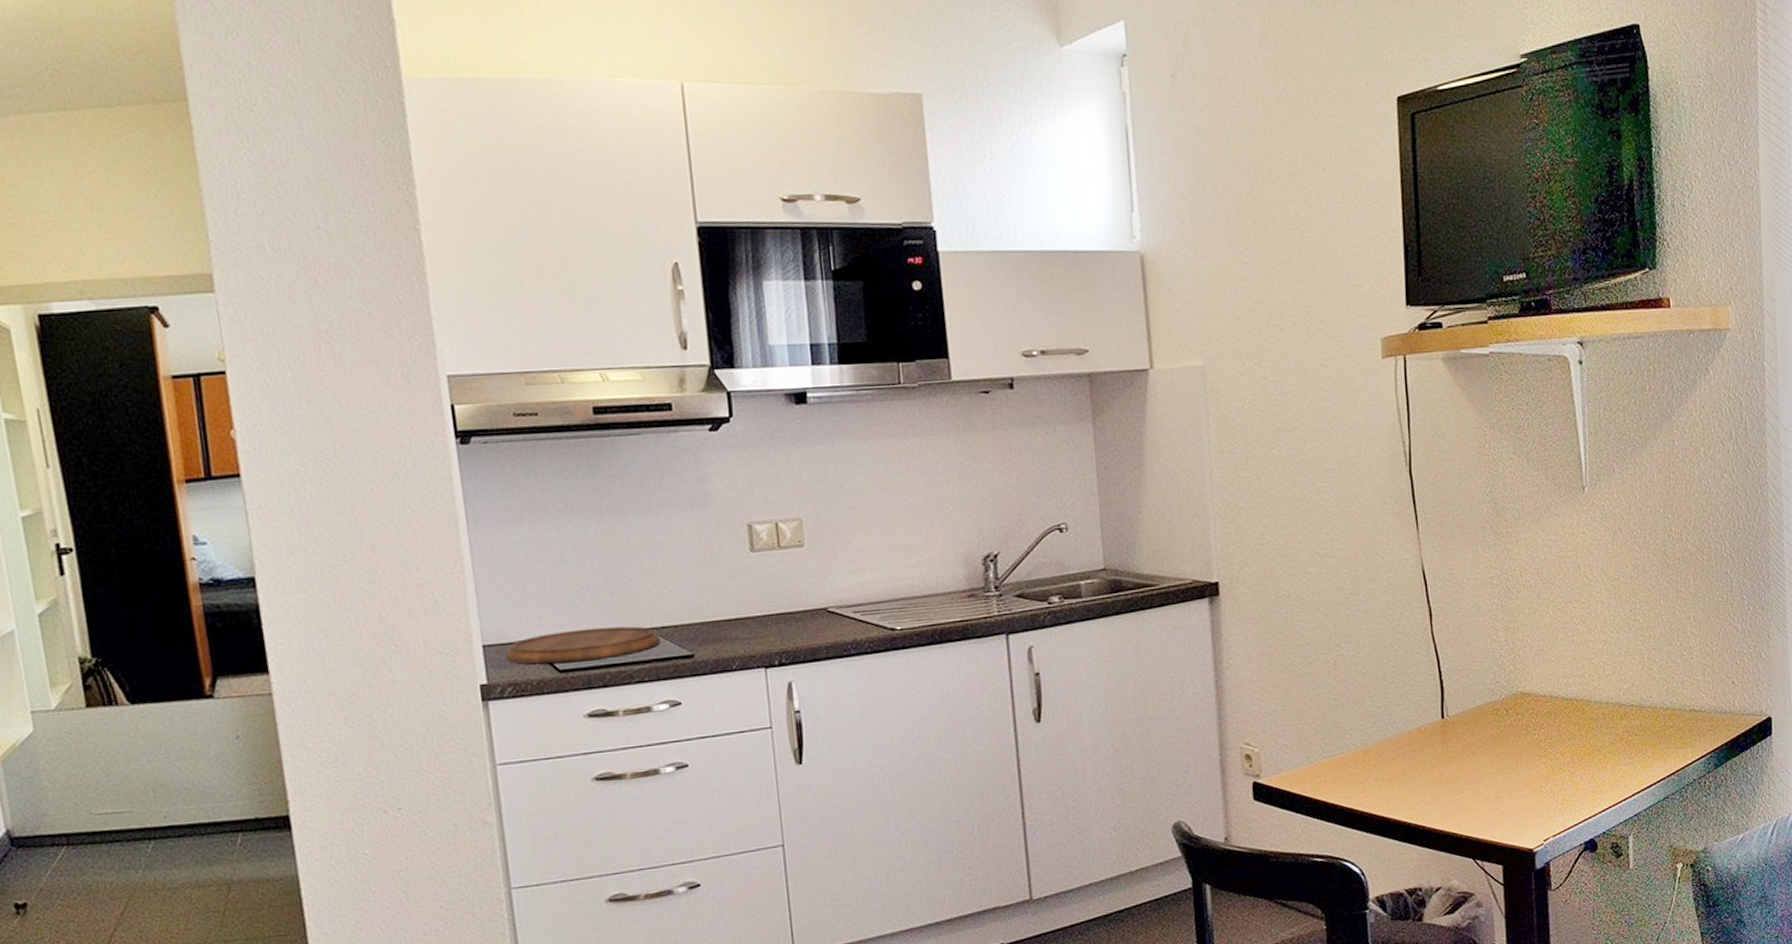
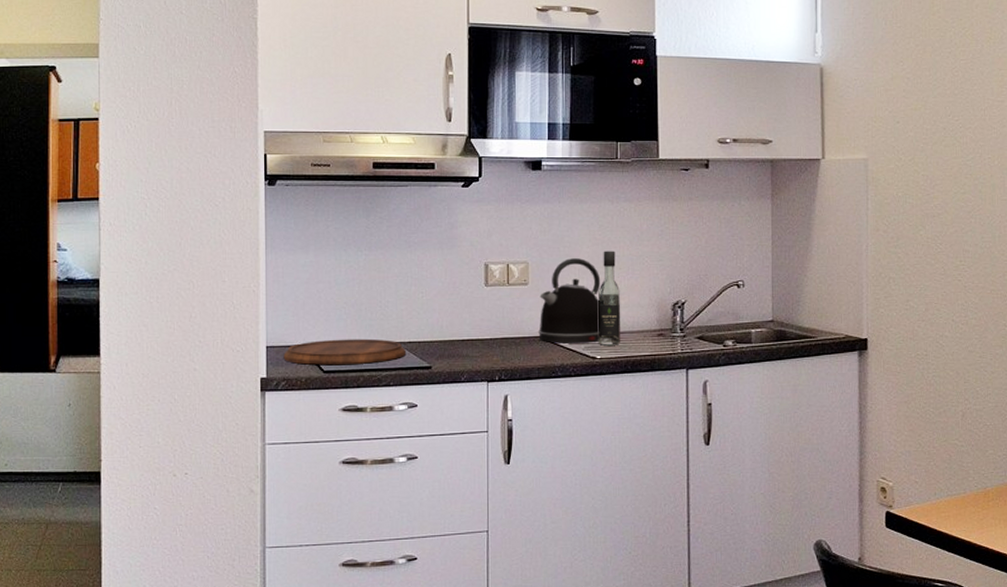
kettle: none [819,509,899,615] -> present [537,258,601,344]
bottle: none [891,497,924,614] -> present [598,251,621,345]

